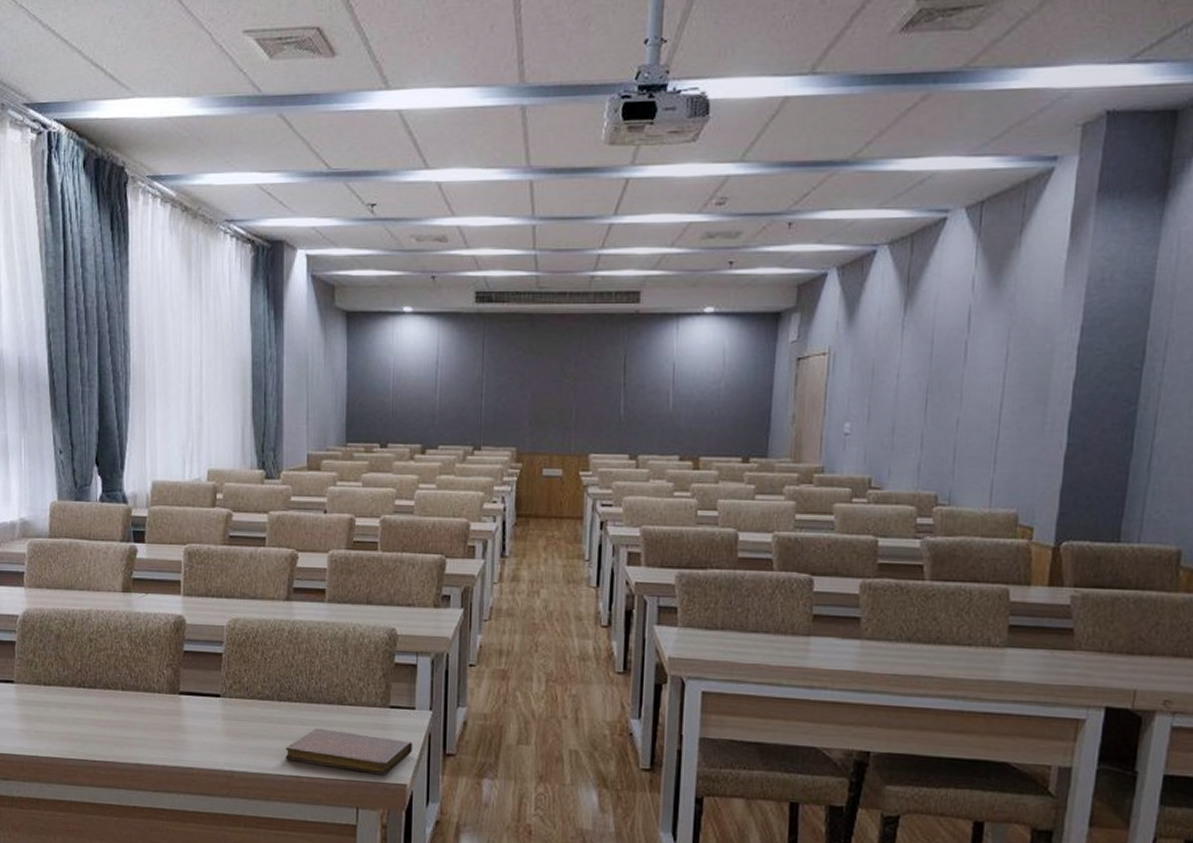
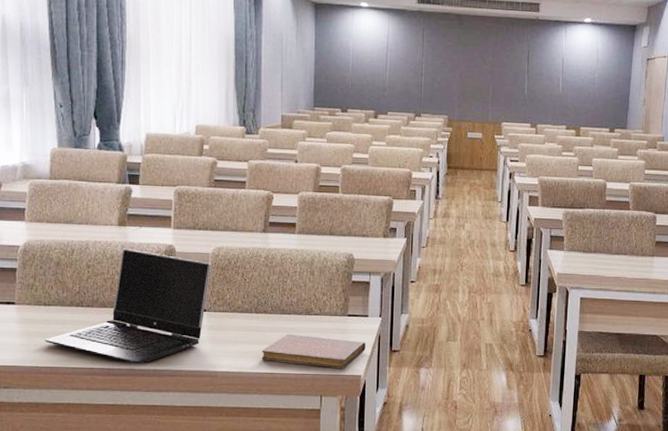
laptop computer: none [45,619,226,758] -> present [45,249,211,364]

